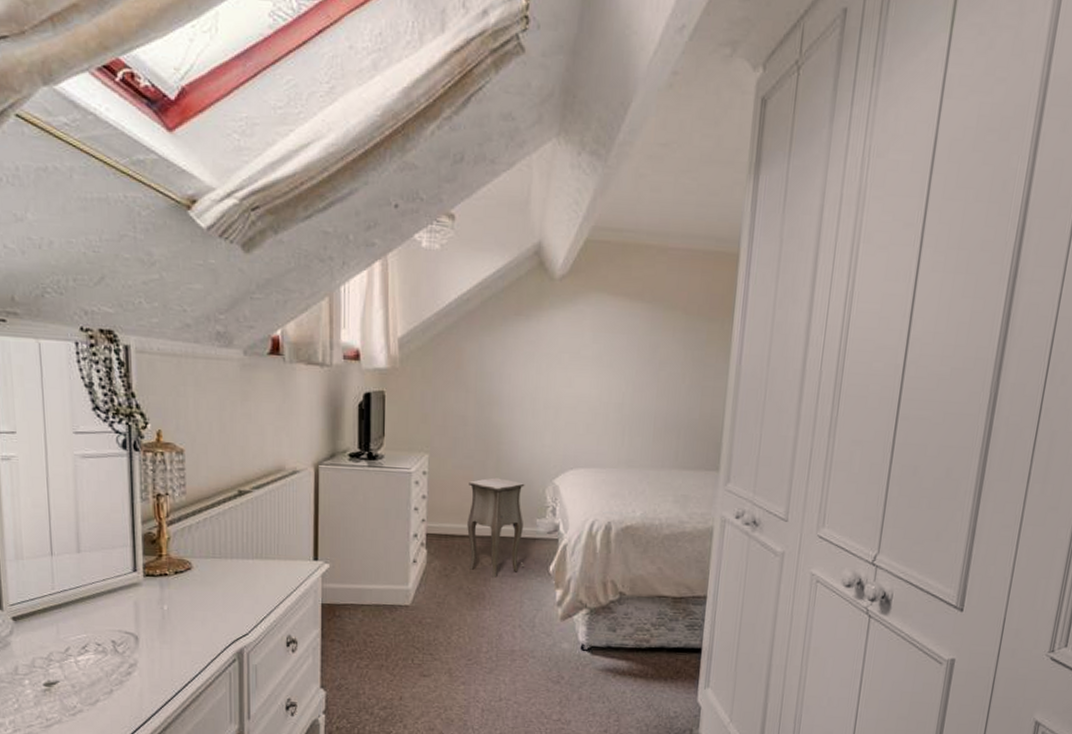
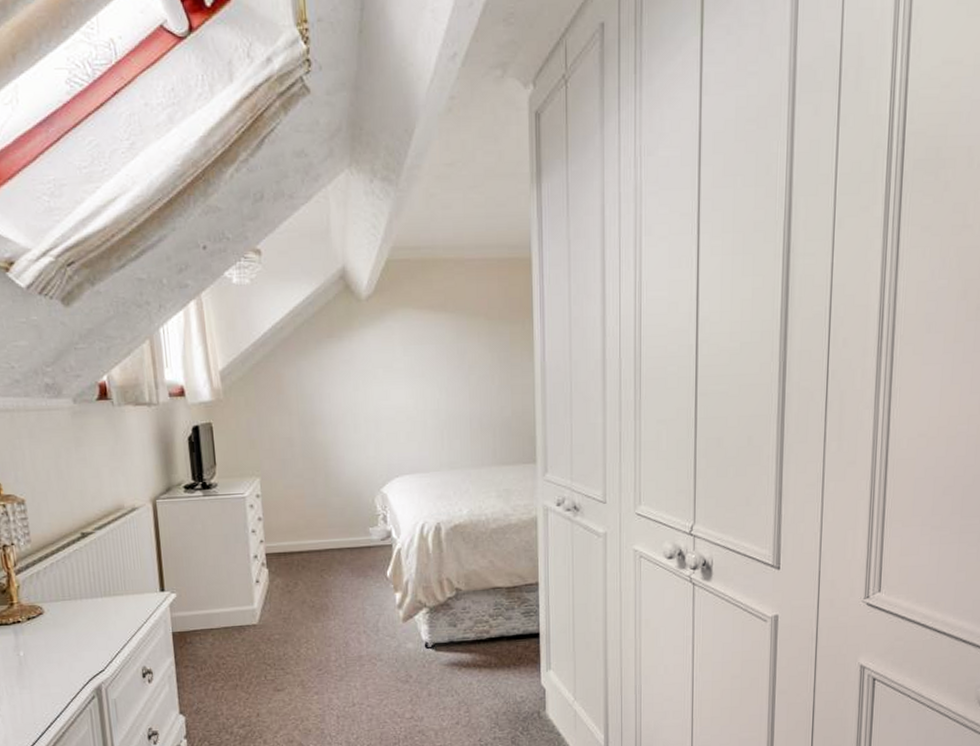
side table: present [467,477,525,578] -> none [301,492,363,588]

